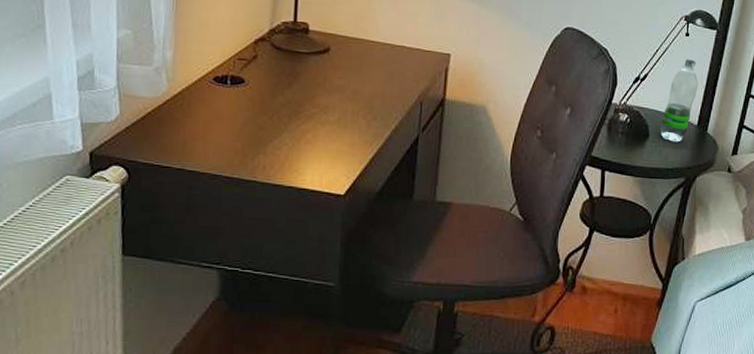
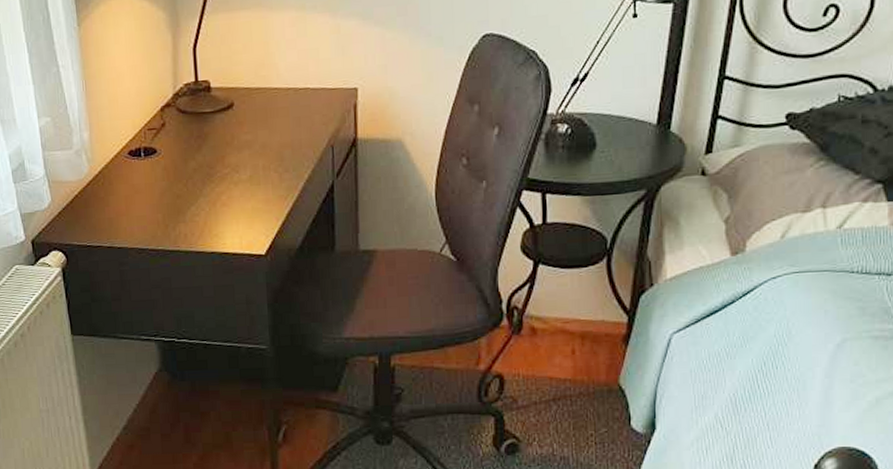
bottle: present [660,59,698,143] -> none [610,45,654,149]

